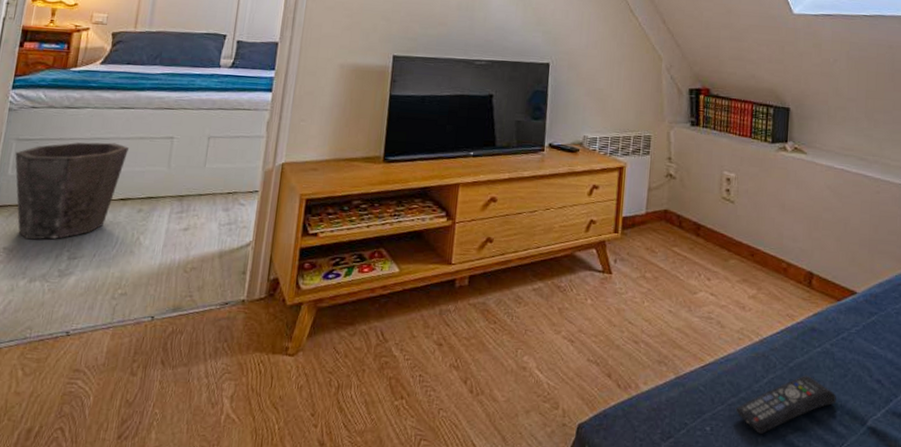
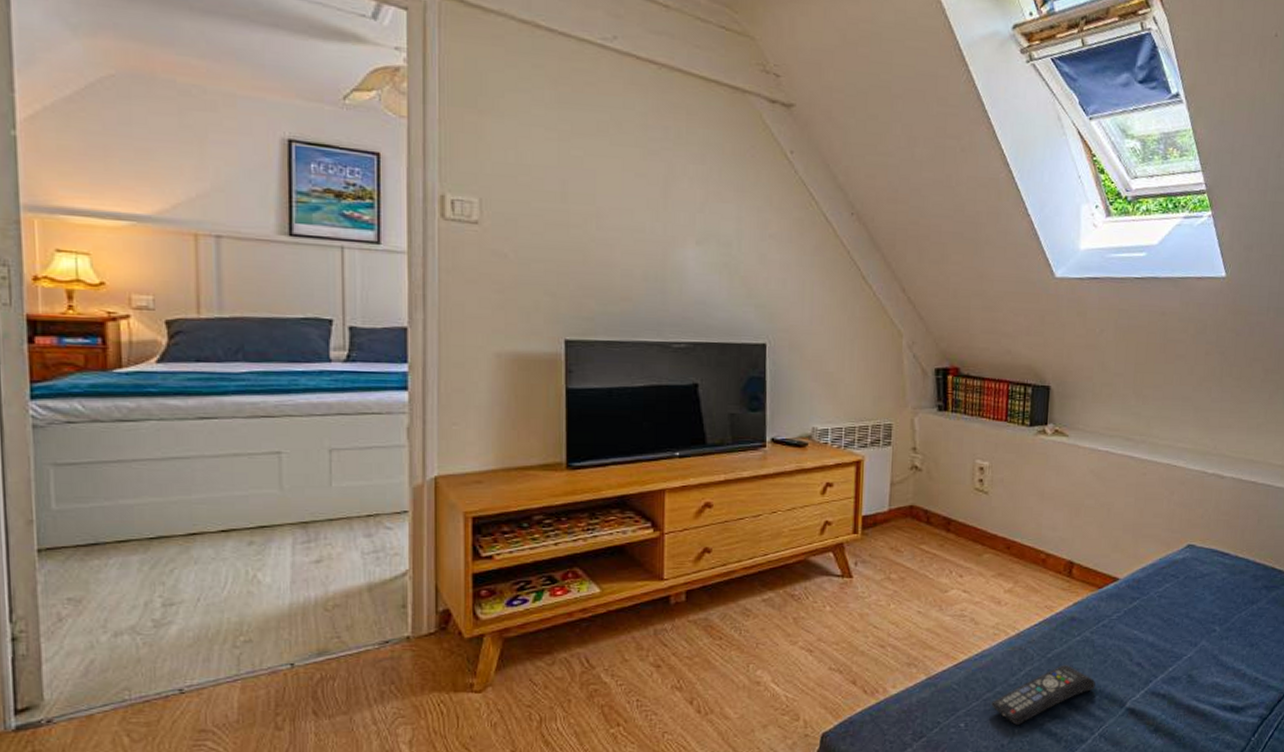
waste bin: present [15,142,129,240] -> none [56,462,220,587]

